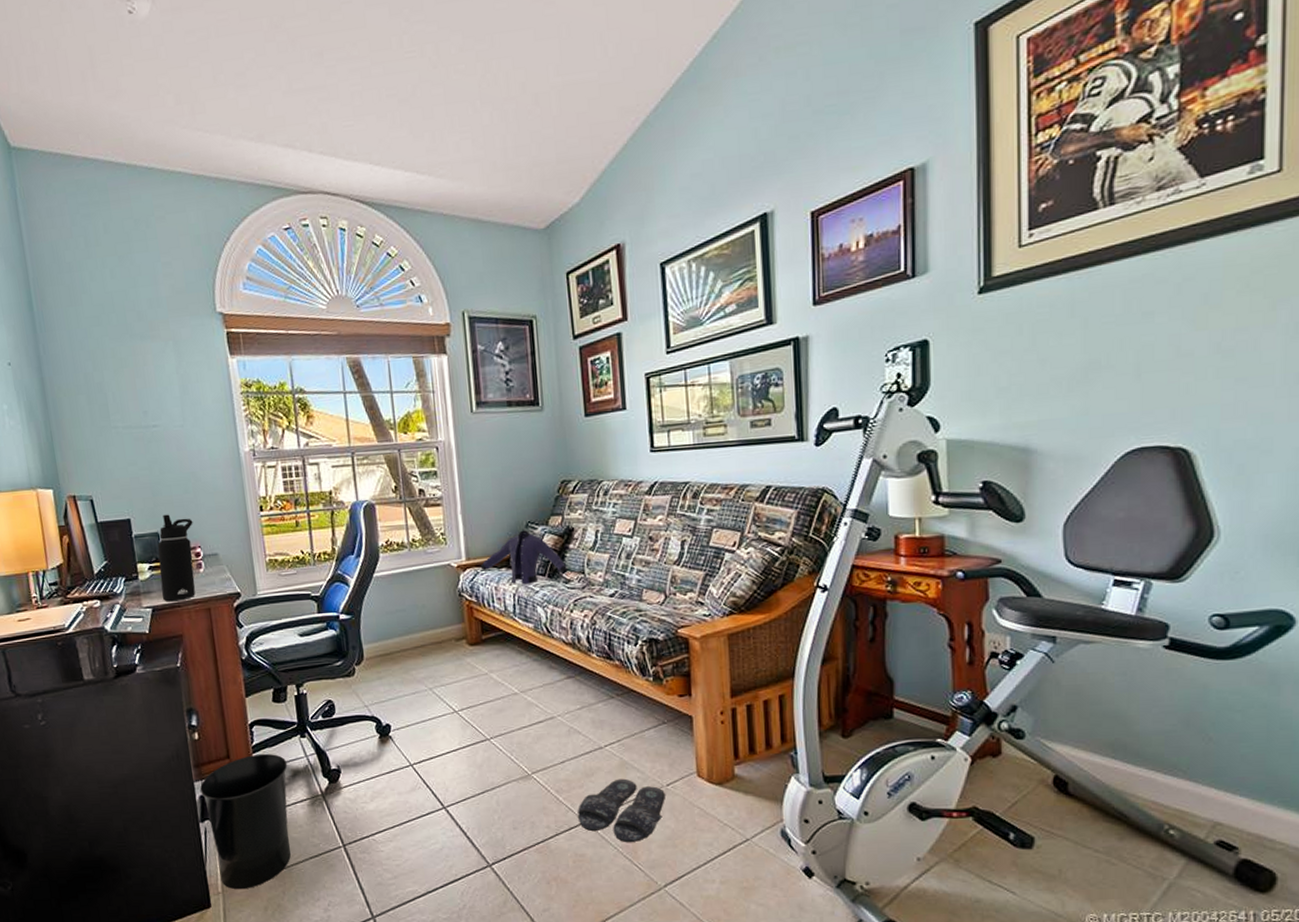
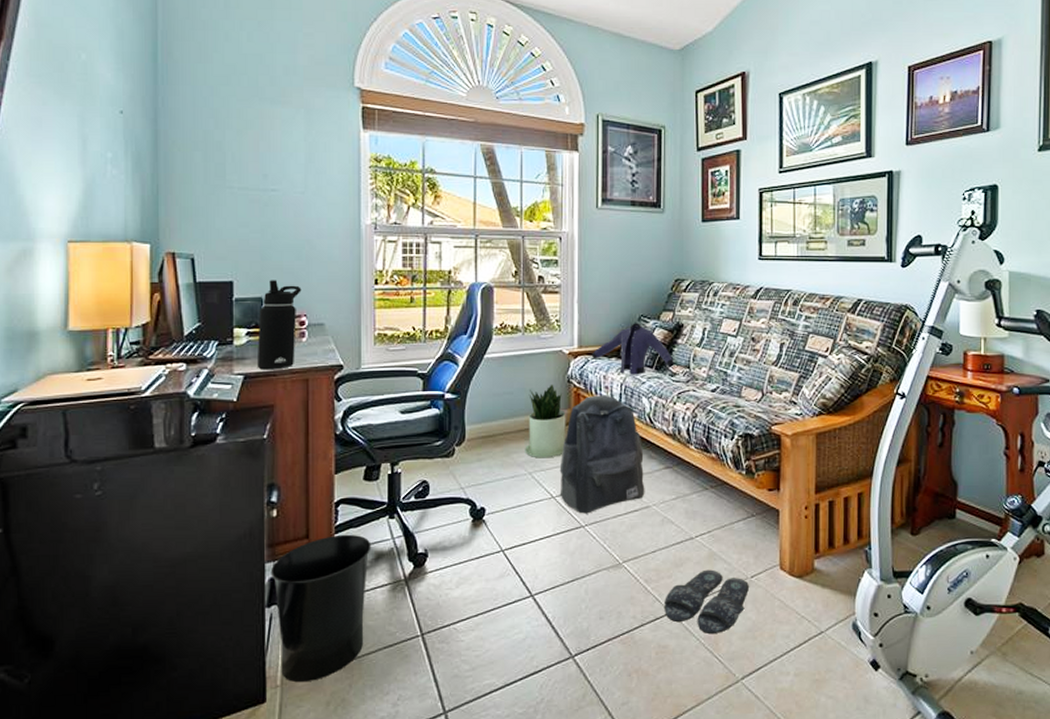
planter: none [421,598,463,674] -> present [525,384,566,459]
backpack: none [459,606,549,727] -> present [559,395,645,514]

